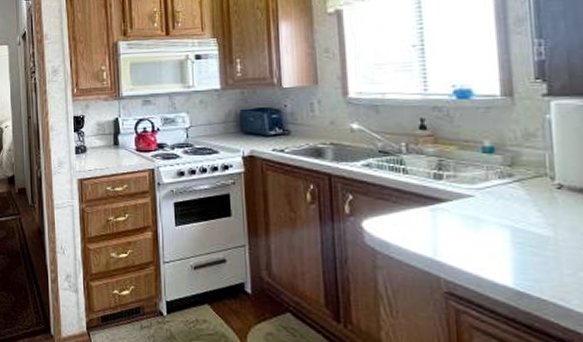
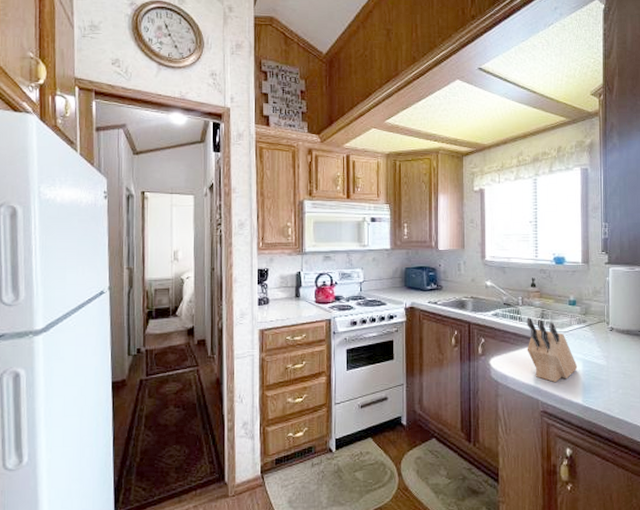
knife block: none [415,169,503,257] -> present [527,317,578,383]

